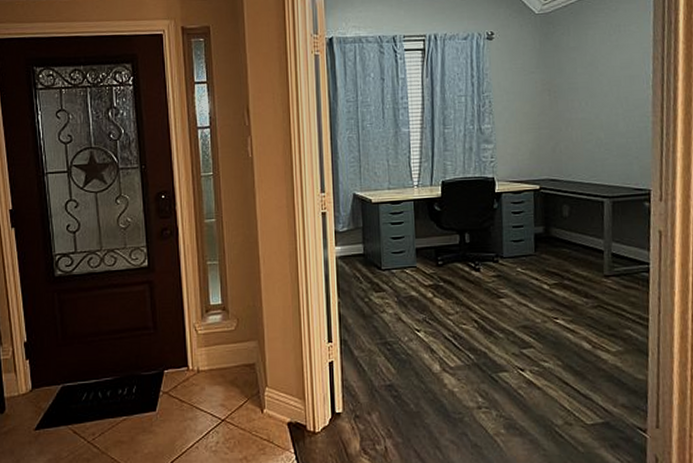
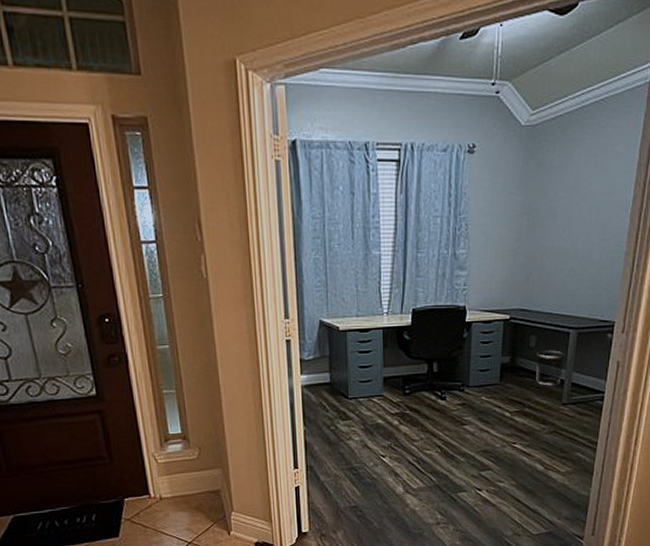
waste bin: none [570,219,603,257] -> present [535,350,566,386]

